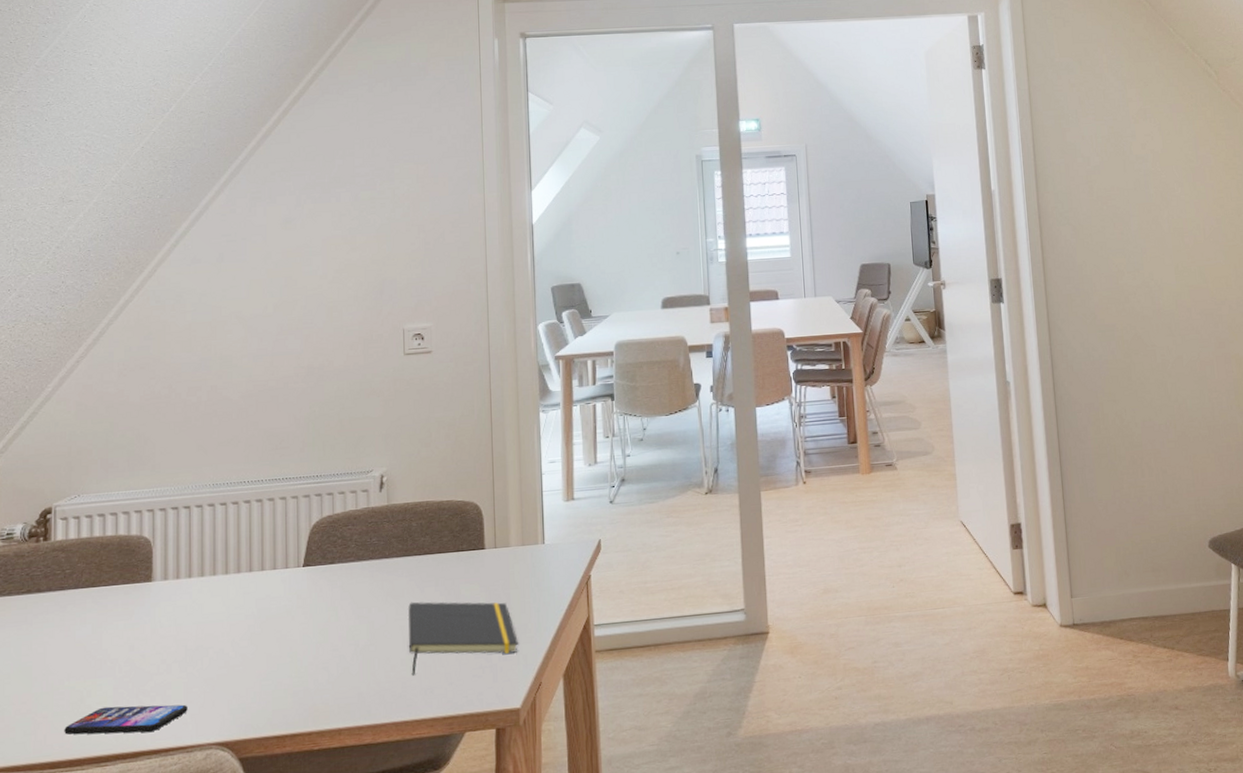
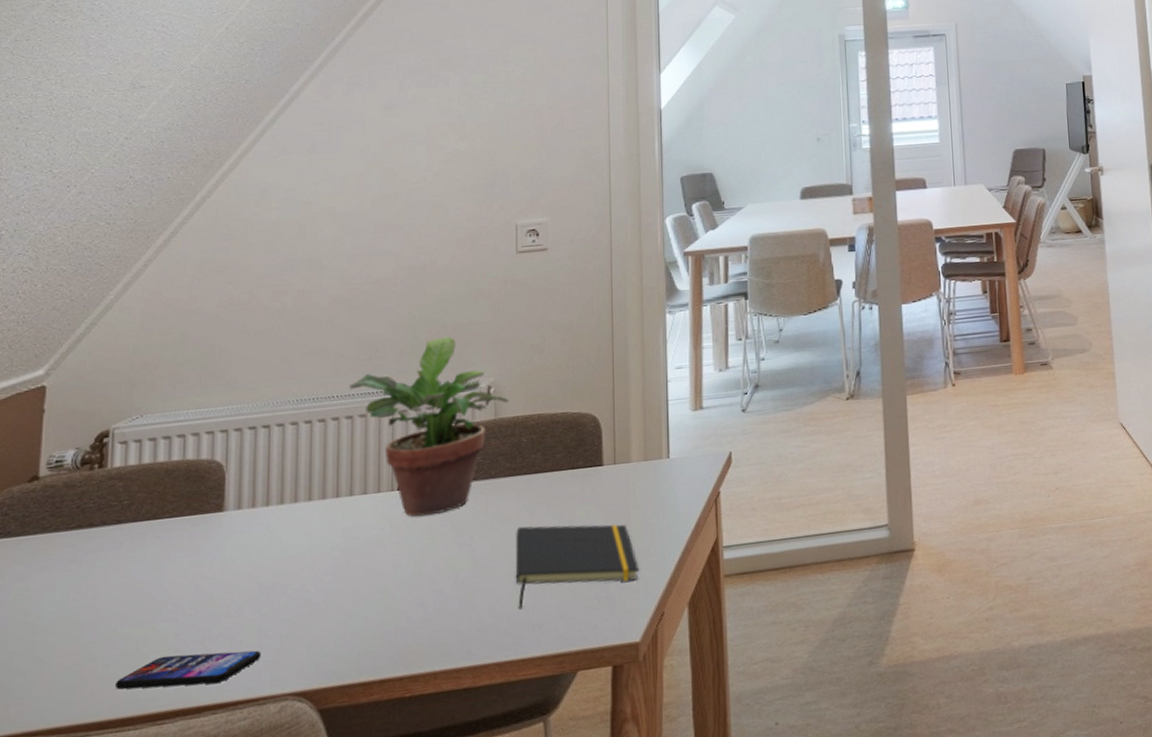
potted plant: none [258,429,401,591] -> present [348,336,510,517]

